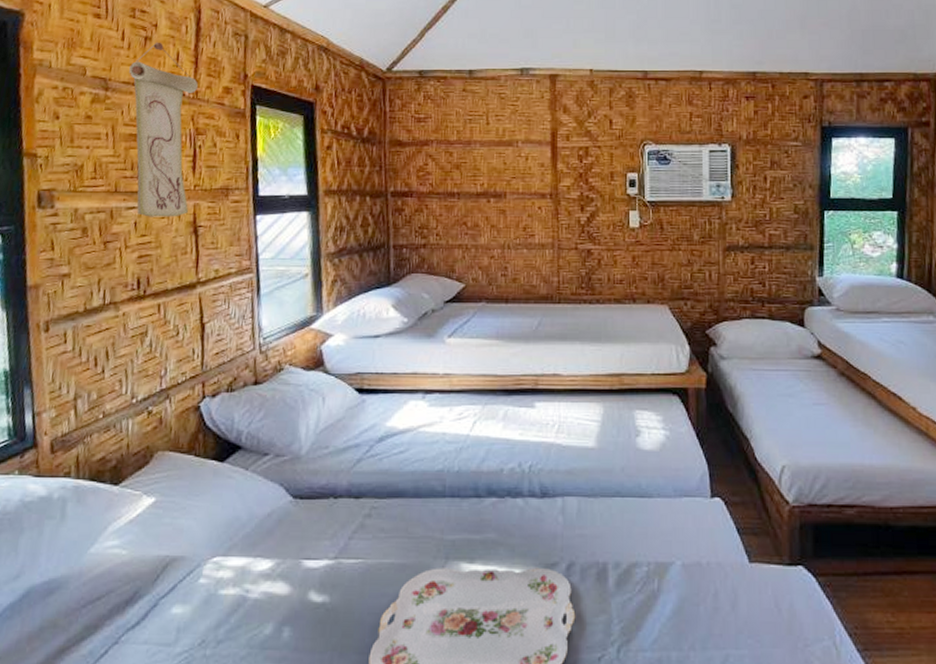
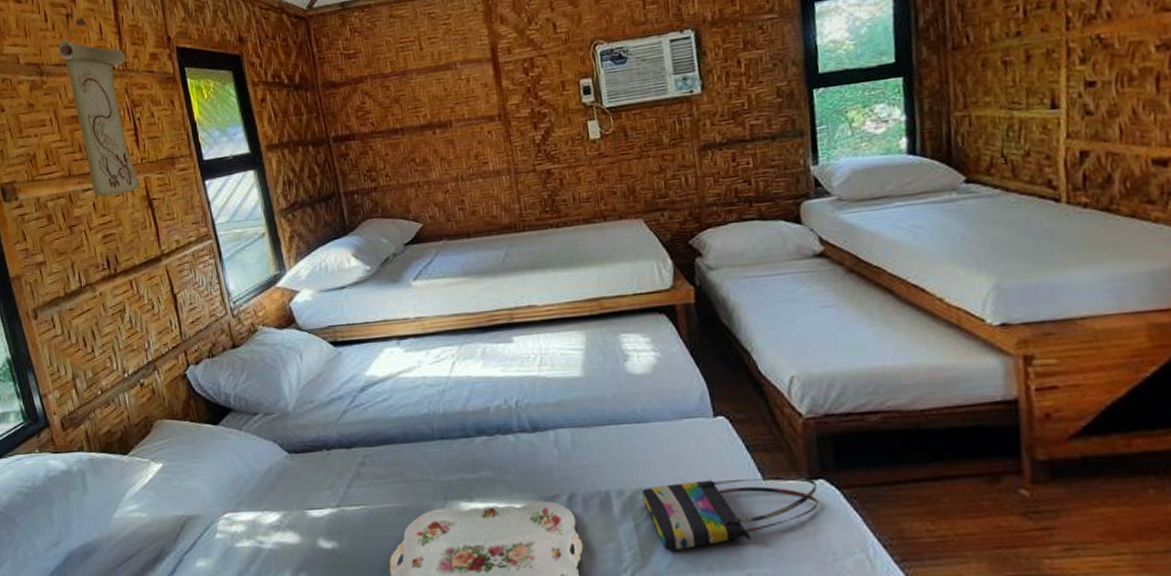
tote bag: none [637,558,796,627] -> present [642,476,819,551]

